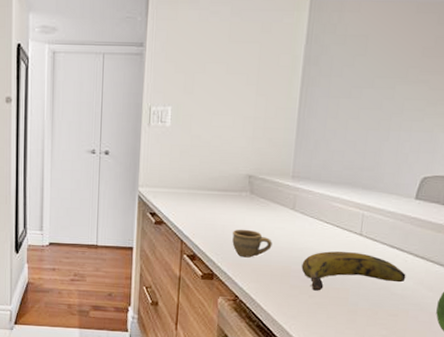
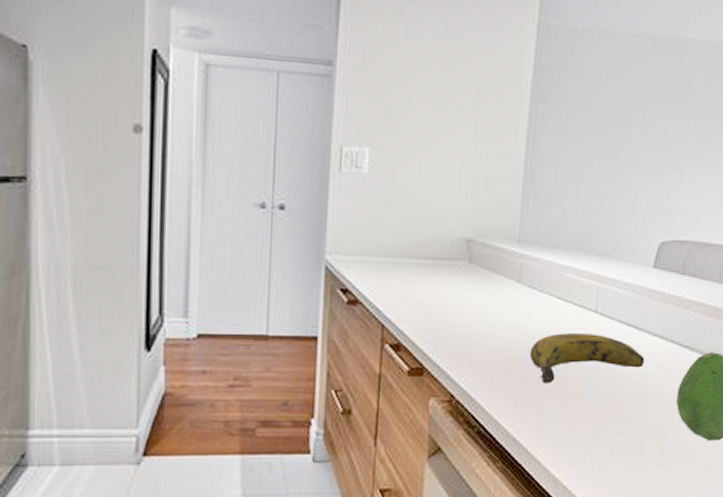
cup: present [232,229,272,258] -> none [446,308,495,345]

